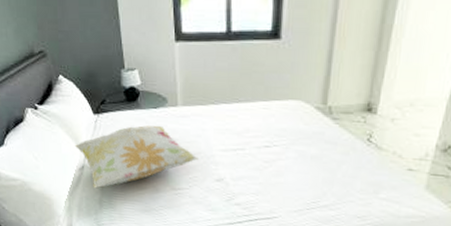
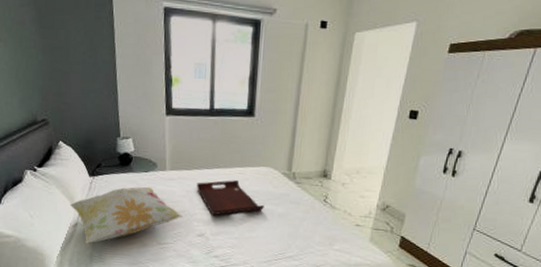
serving tray: none [214,116,294,158] -> present [197,180,264,216]

